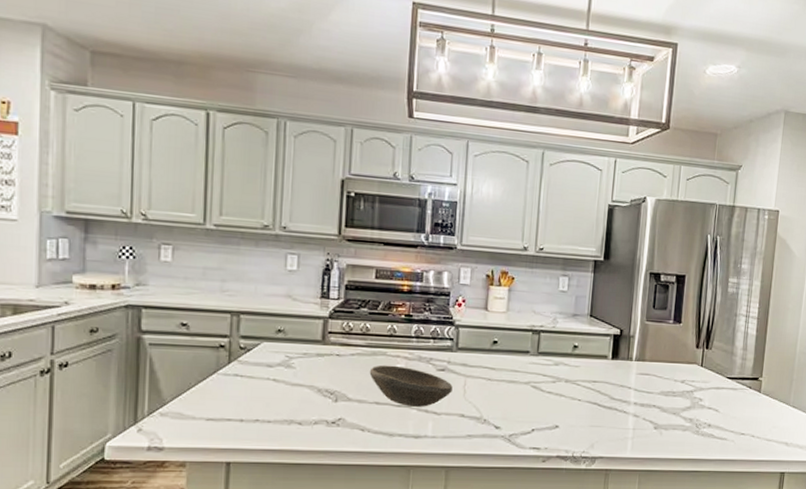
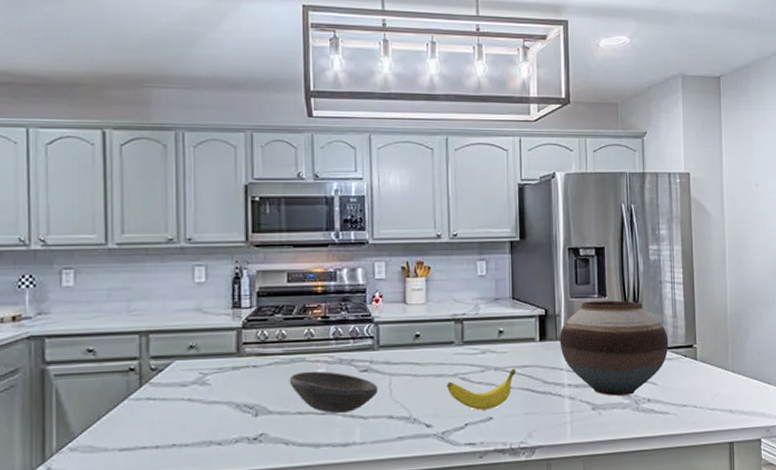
banana: none [517,382,586,418] -> present [446,368,516,410]
vase: none [630,326,736,419] -> present [559,300,669,396]

